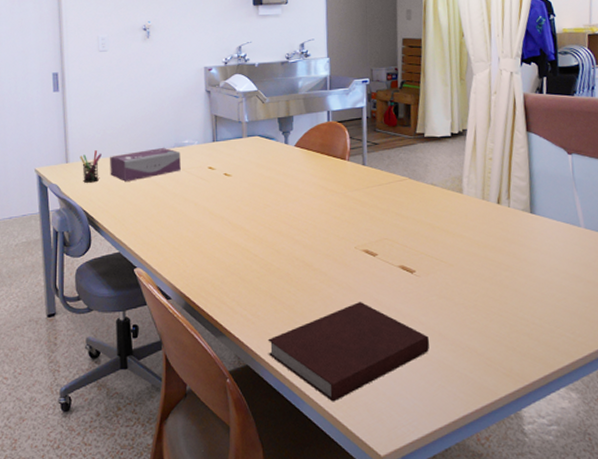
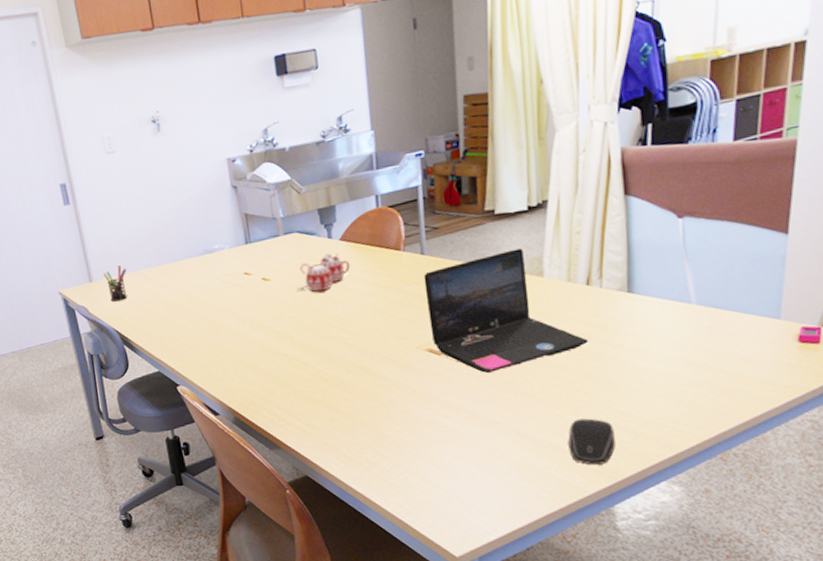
tissue box: present [110,147,181,182] -> none [135,255,214,297]
mug: none [254,156,302,191] -> present [296,253,351,292]
notebook: present [268,302,430,402] -> none [326,405,507,507]
laptop: none [364,168,500,275] -> present [423,248,589,373]
computer mouse: none [482,324,522,369] -> present [568,418,615,465]

